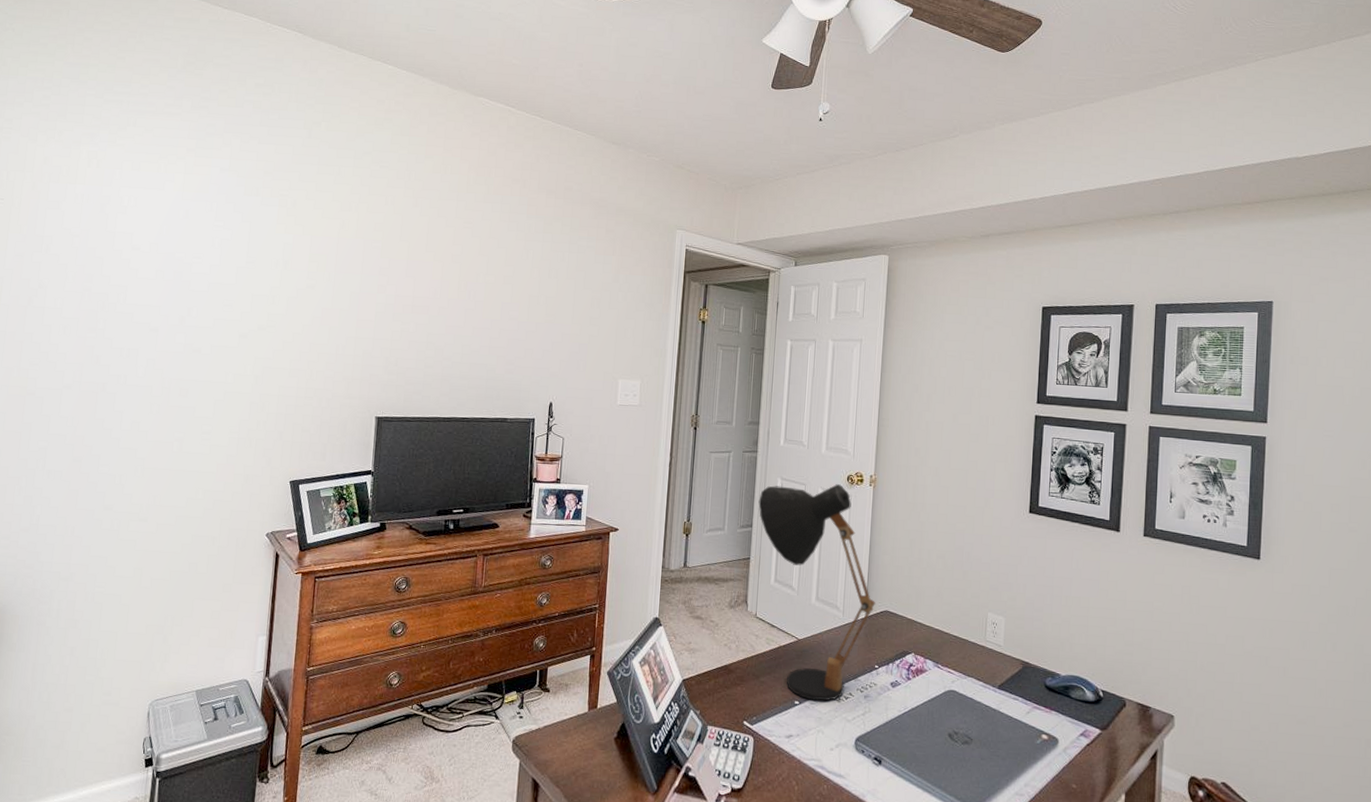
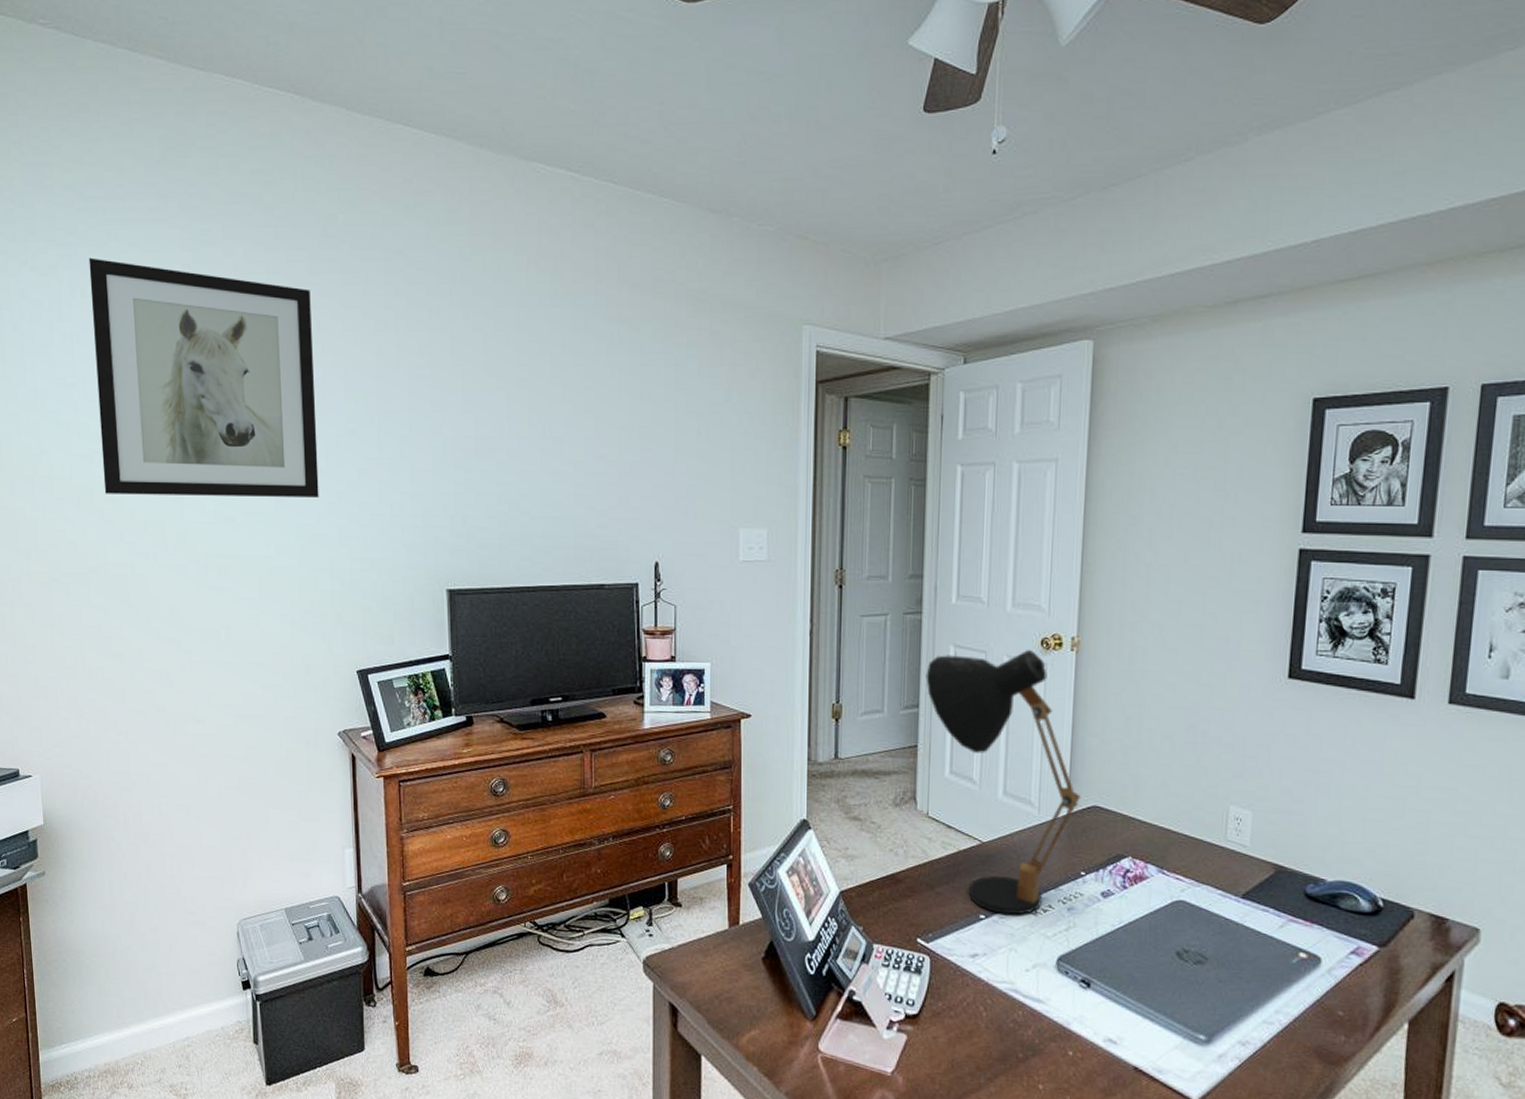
wall art: none [89,137,291,337] -> present [88,257,319,497]

